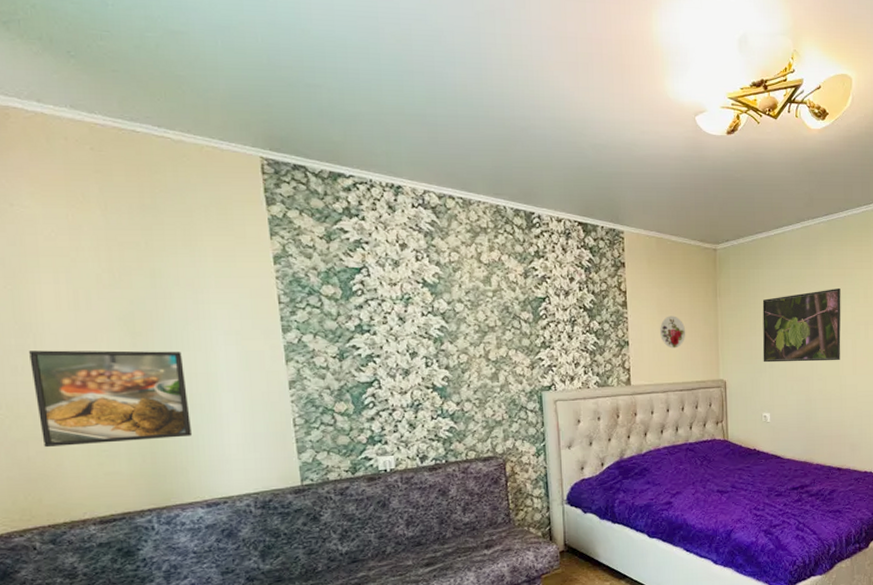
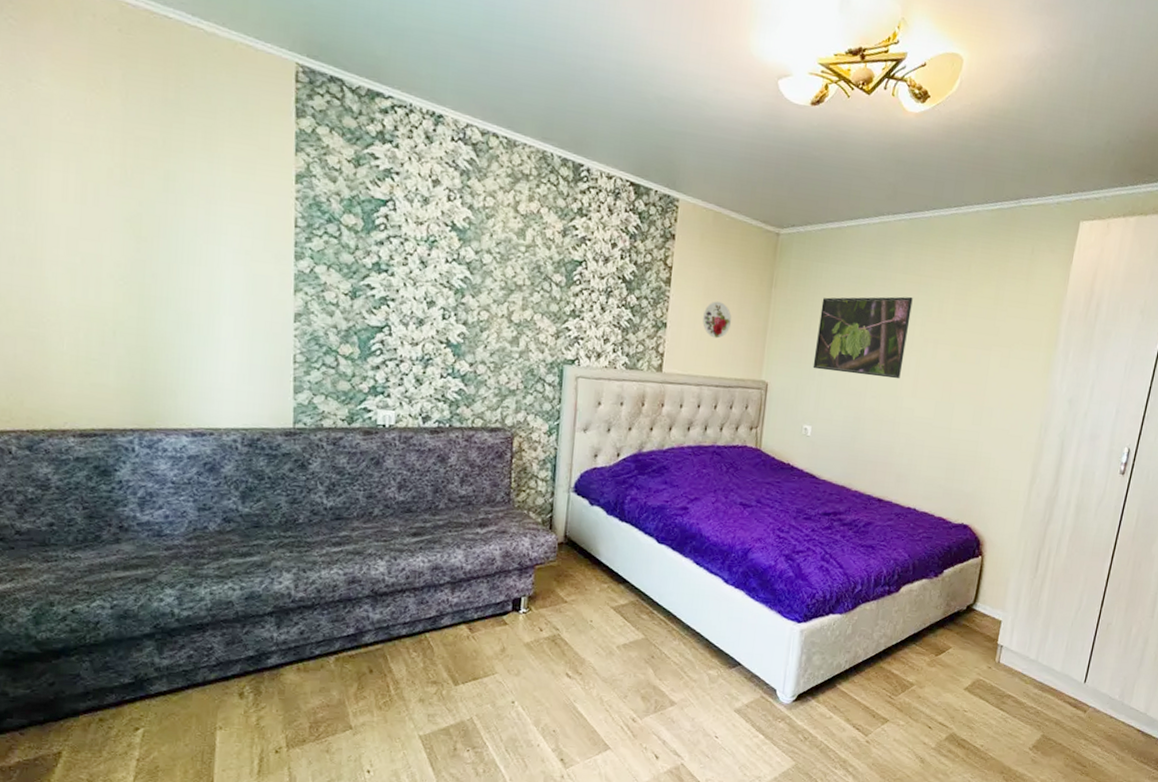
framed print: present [29,350,193,448] -> none [28,241,187,357]

